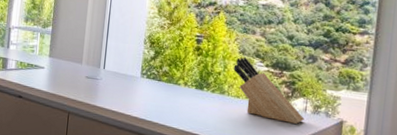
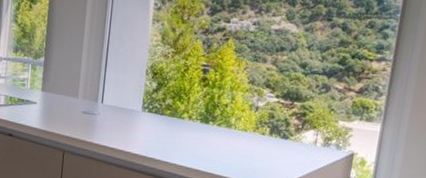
knife block: present [233,57,304,124] -> none [241,87,314,157]

